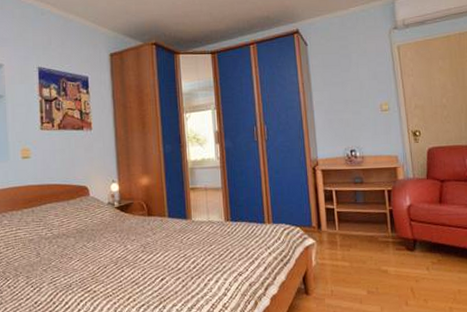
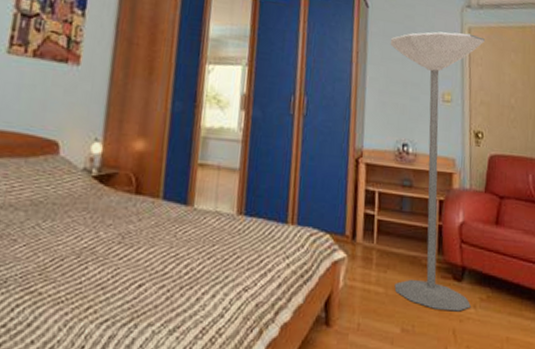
floor lamp: none [329,51,424,275] -> present [390,31,486,312]

